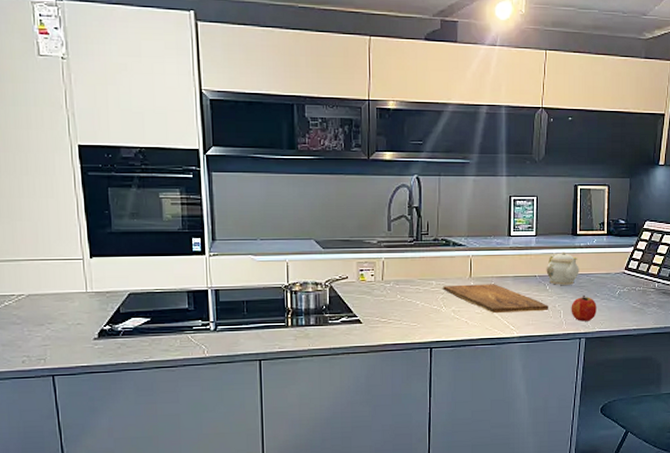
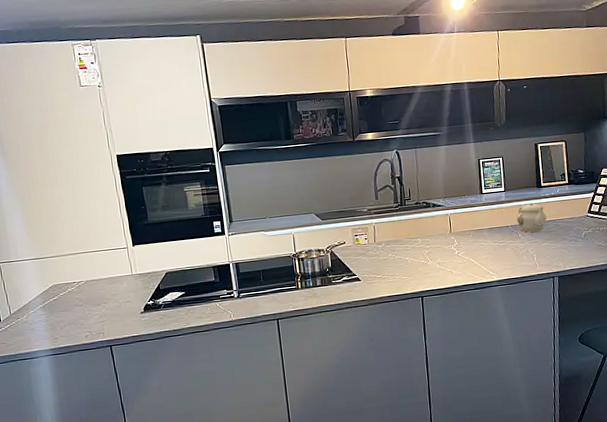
cutting board: present [443,284,548,313] -> none [427,236,522,262]
fruit: present [571,294,597,322] -> none [542,238,566,262]

